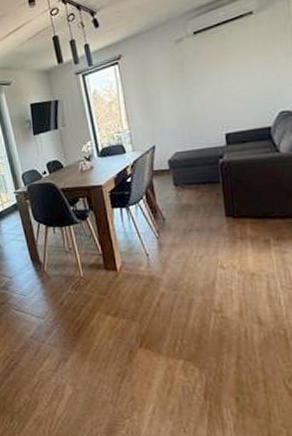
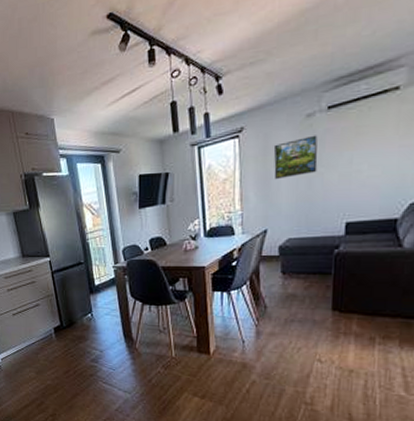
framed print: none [150,57,193,100] -> present [273,135,318,180]

